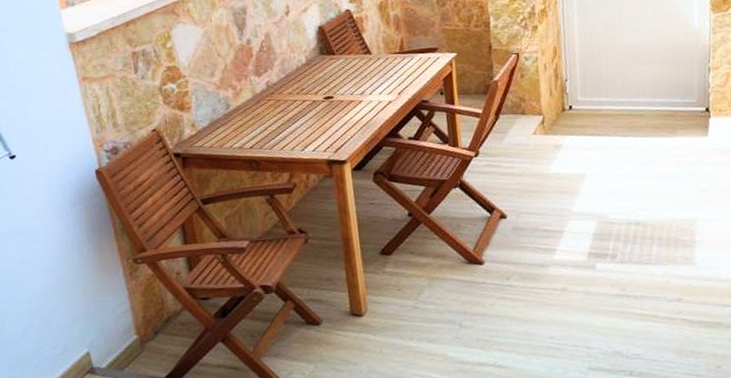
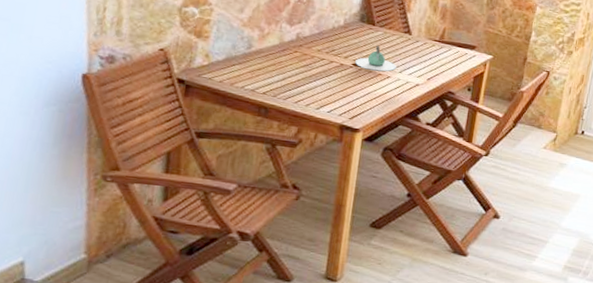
teapot: none [326,73,365,100] -> present [355,45,396,72]

